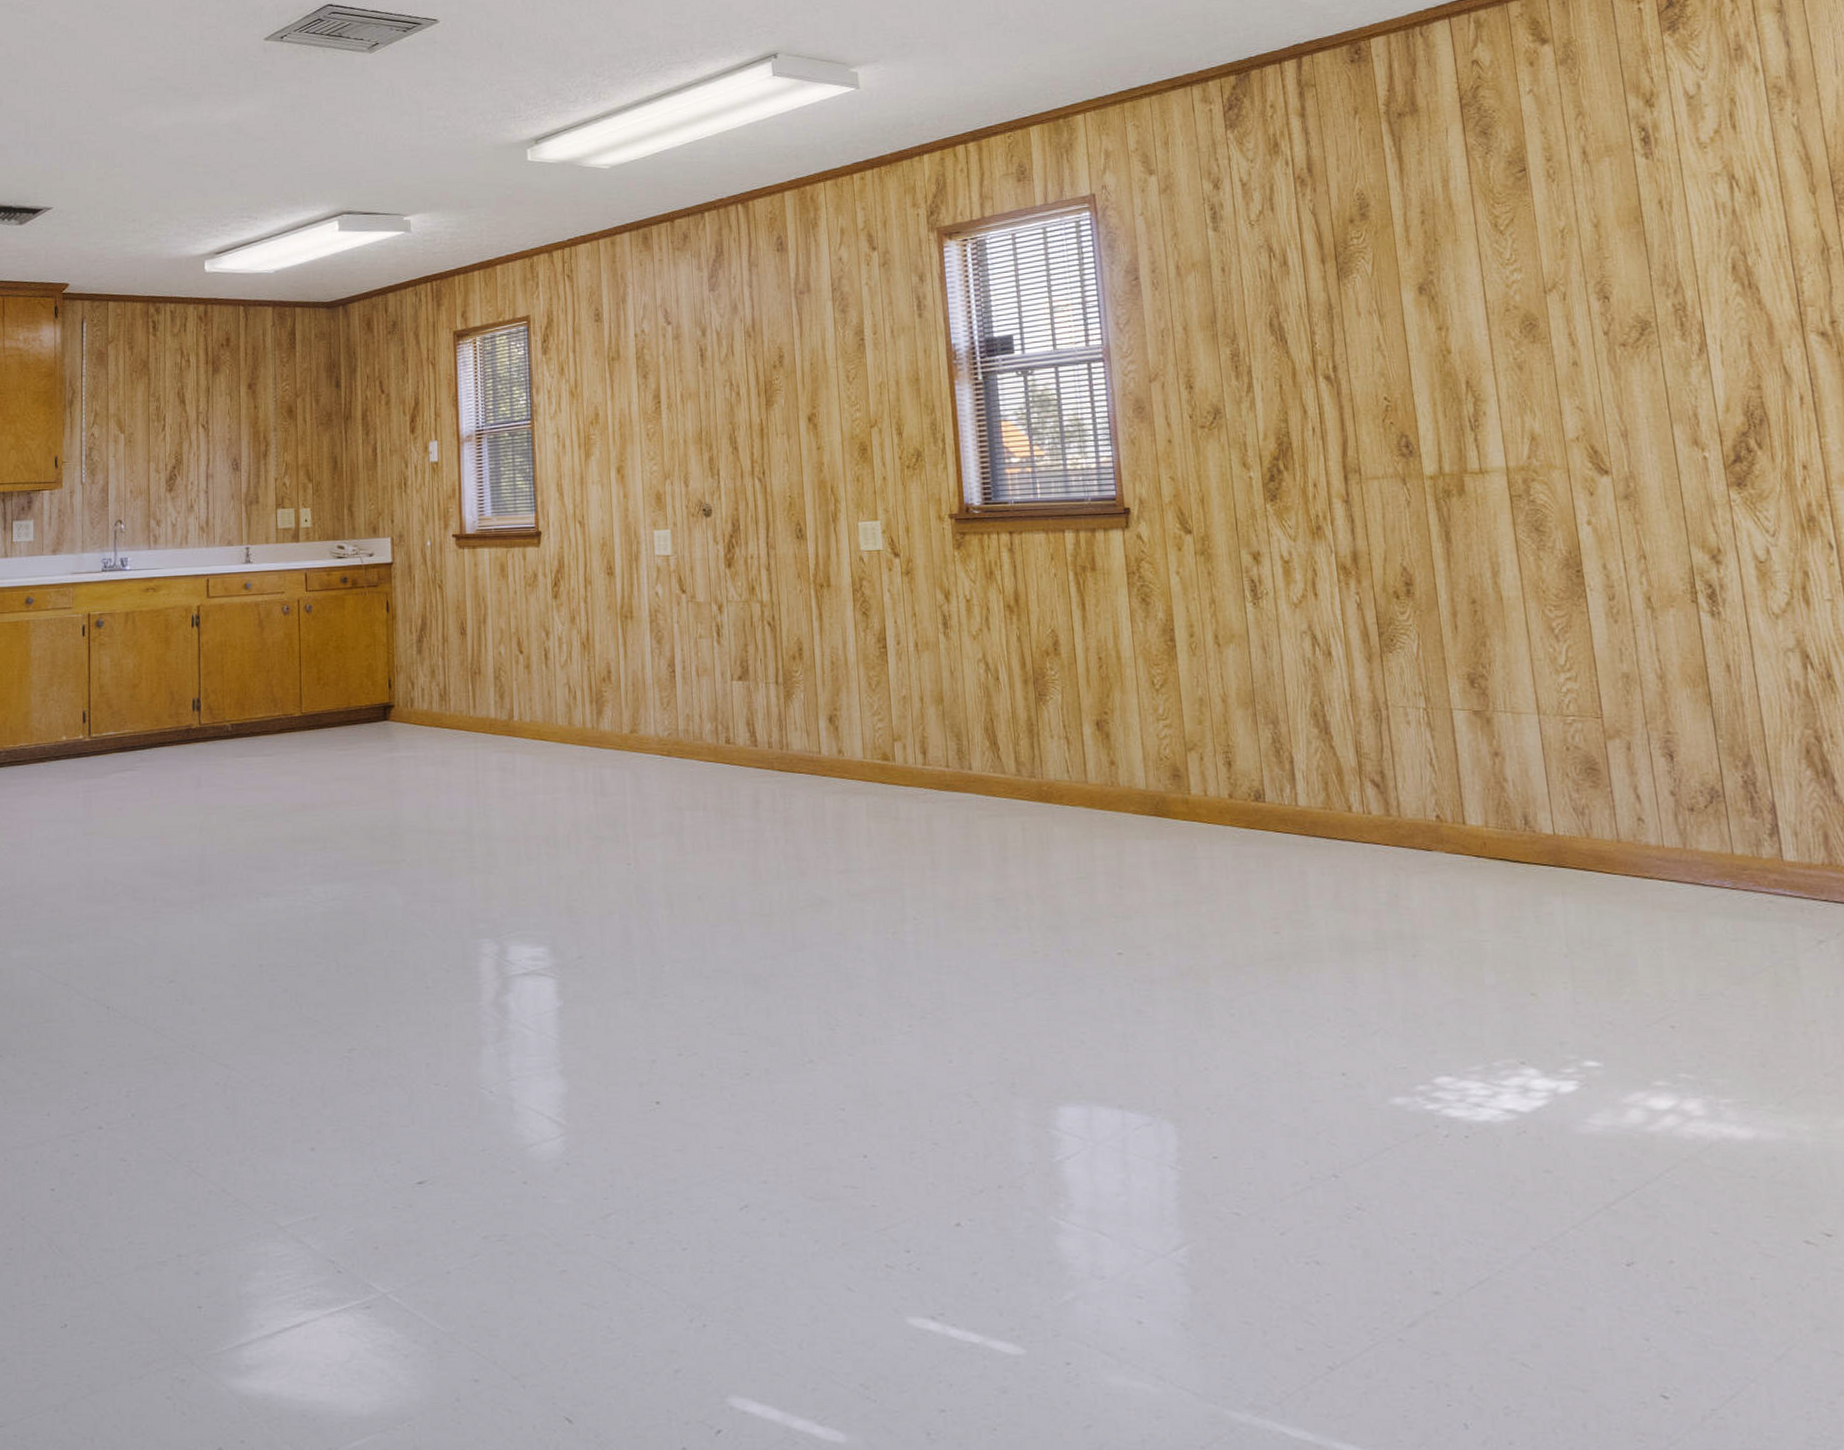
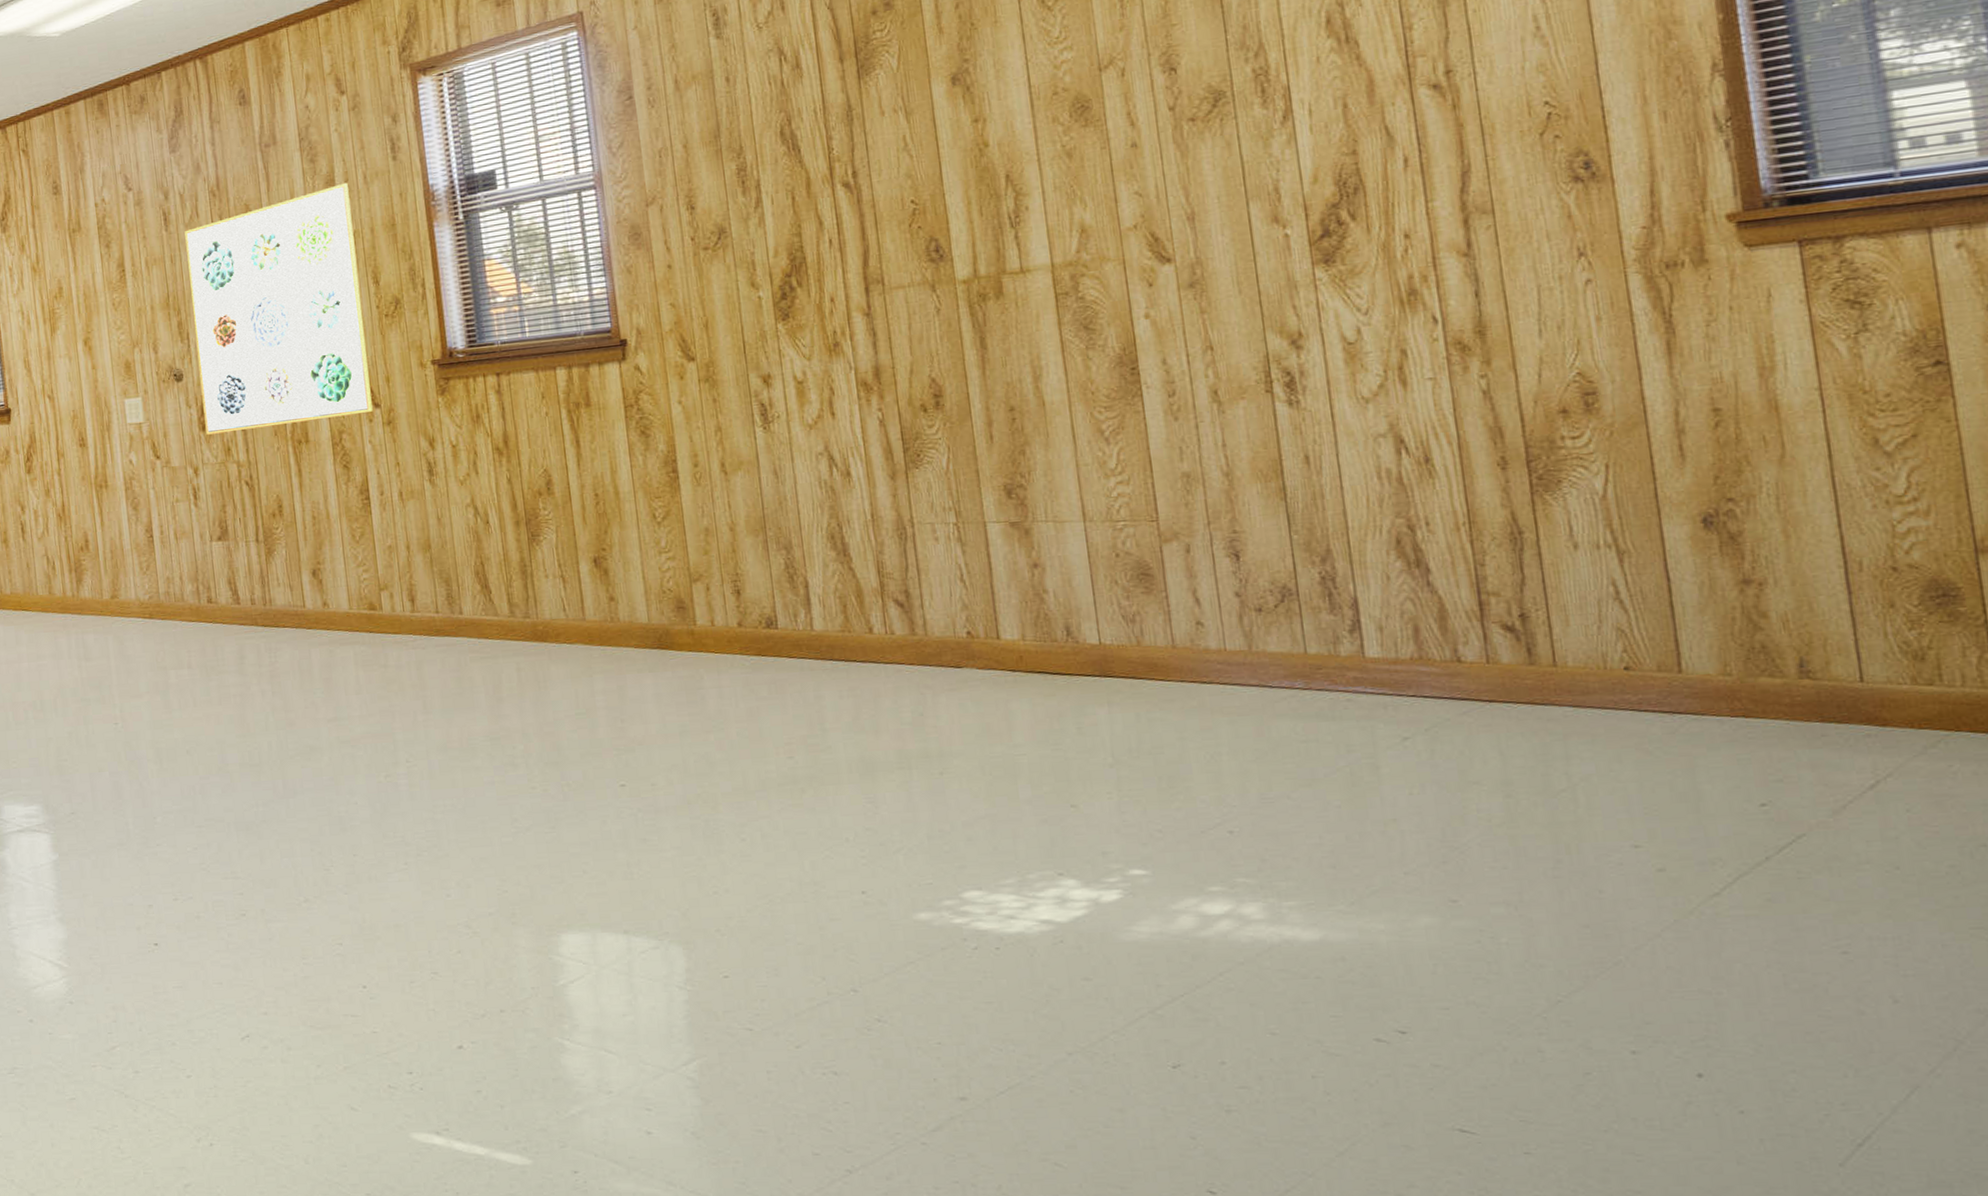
wall art: none [720,334,892,572] -> present [185,182,373,435]

